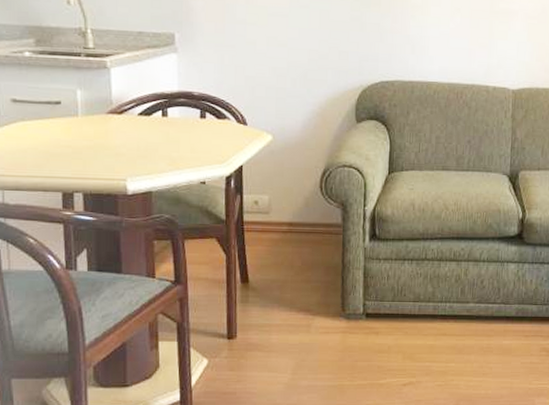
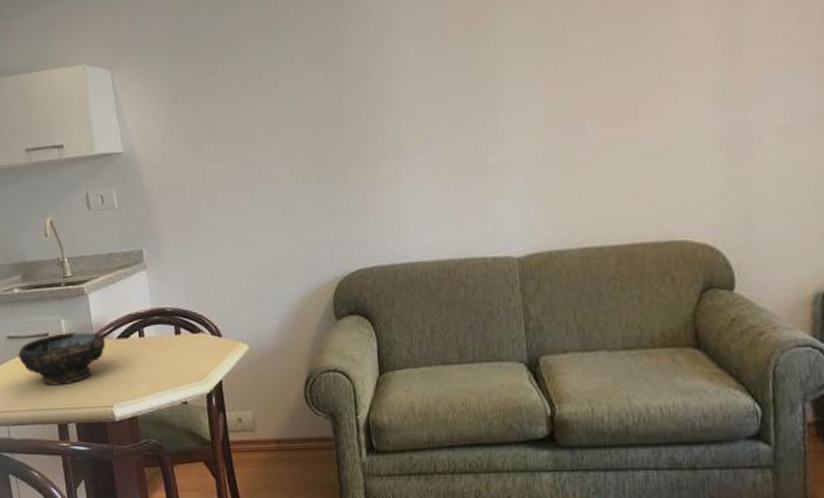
bowl: none [23,103,125,154] -> present [18,332,106,386]

